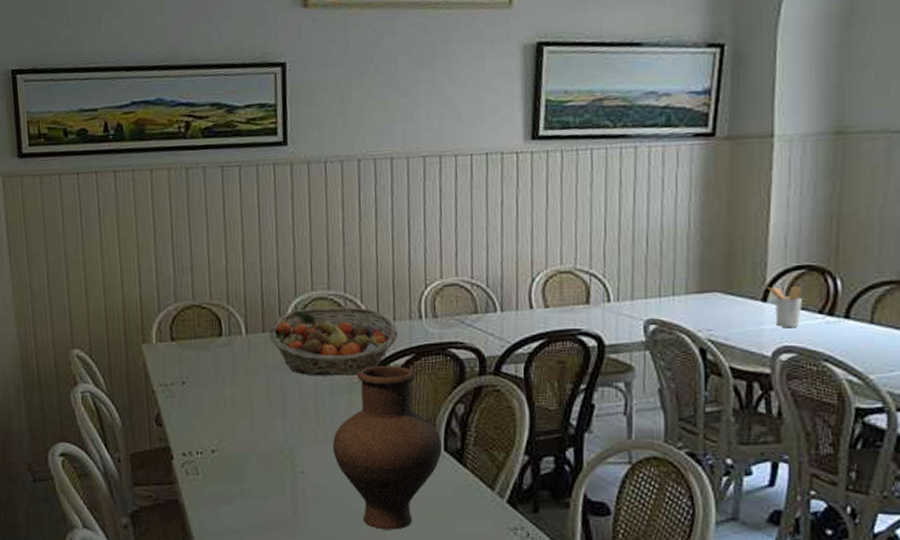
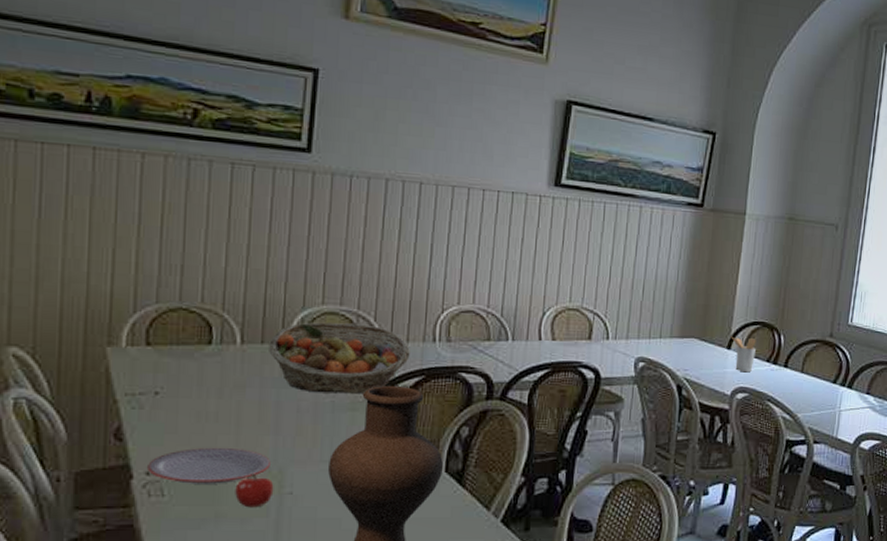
plate: none [183,430,282,464] -> present [148,447,270,484]
apple: none [255,454,288,486] -> present [235,474,274,508]

